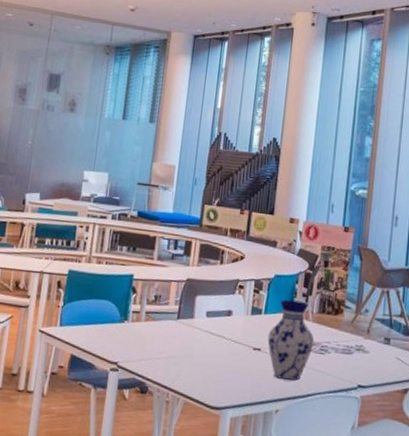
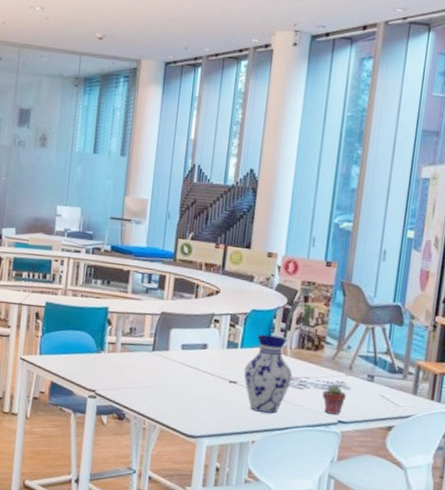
potted succulent: none [343,347,365,380] -> present [322,383,346,415]

